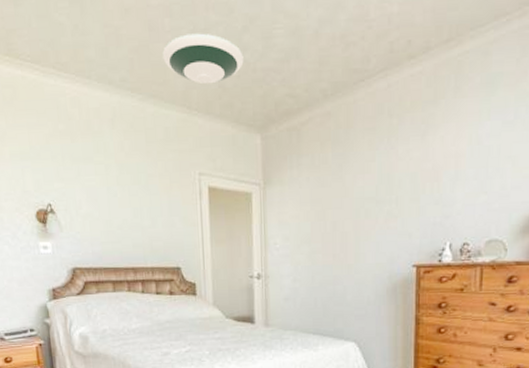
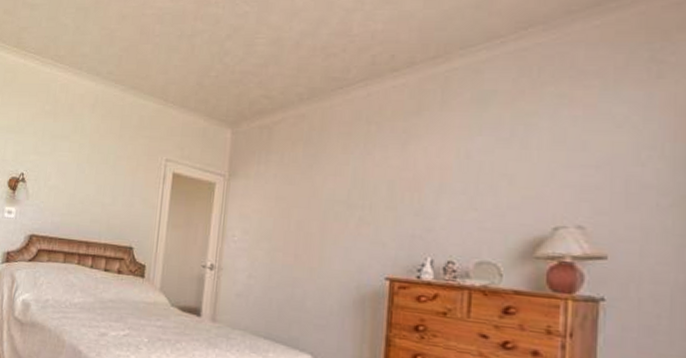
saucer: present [162,33,244,85] -> none [148,38,224,81]

